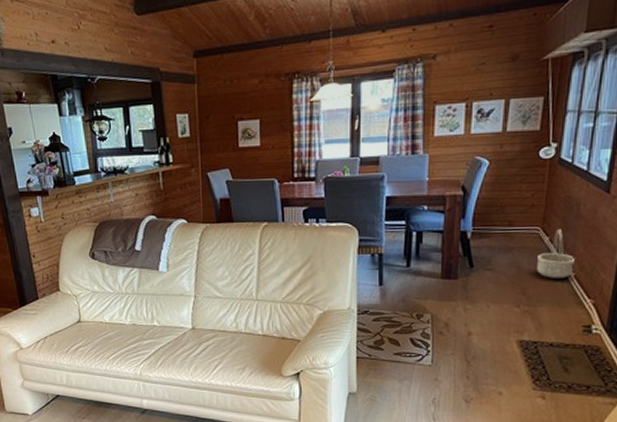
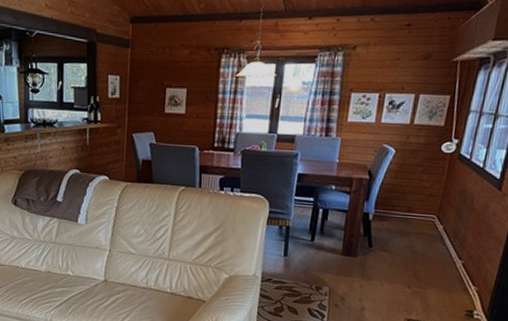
basket: present [537,229,576,278] -> none [429,219,465,265]

